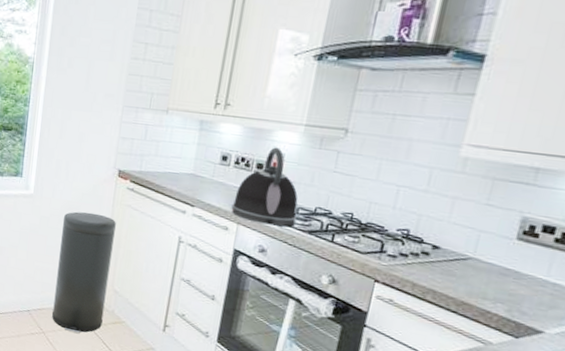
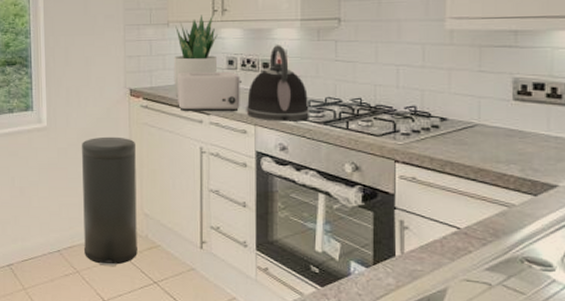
planter: none [163,106,216,186] -> present [173,14,218,98]
toaster: none [163,160,232,208] -> present [177,71,241,112]

